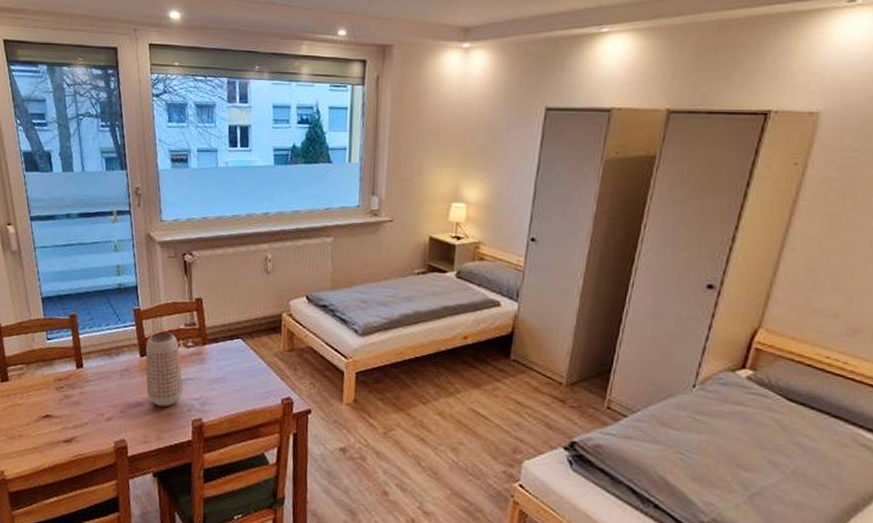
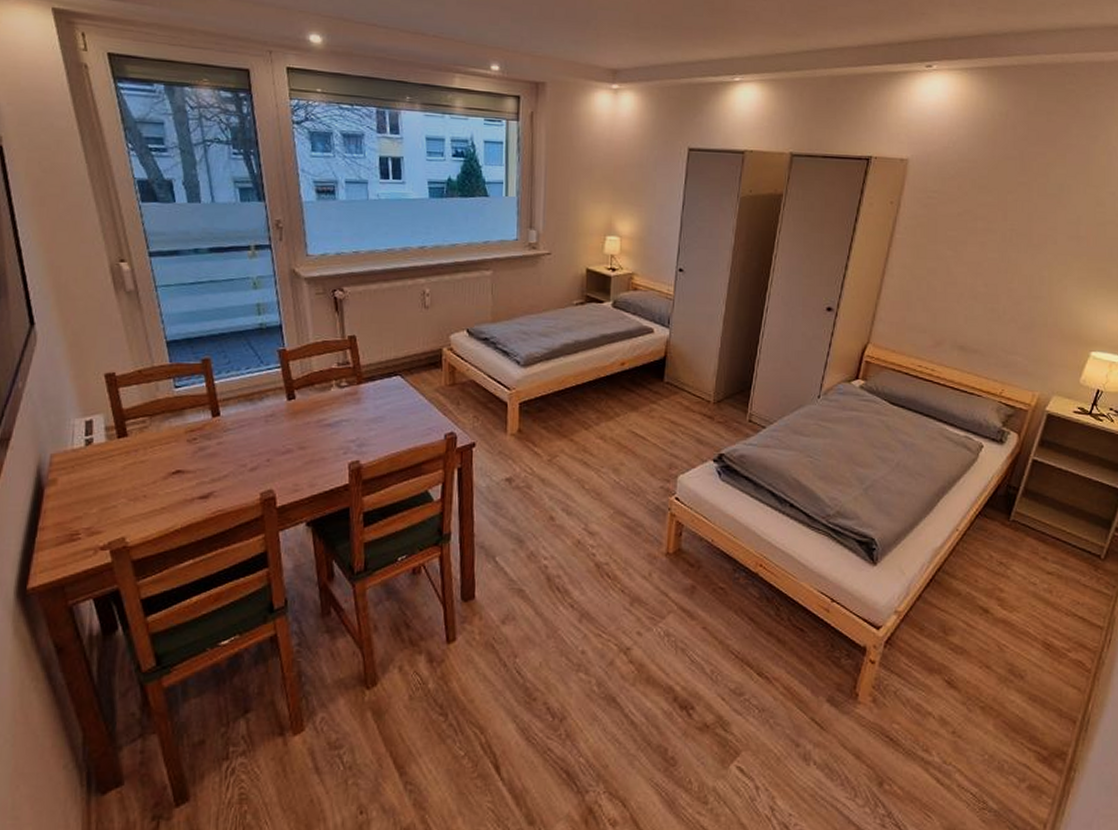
vase: present [145,332,184,408] -> none [293,373,338,452]

